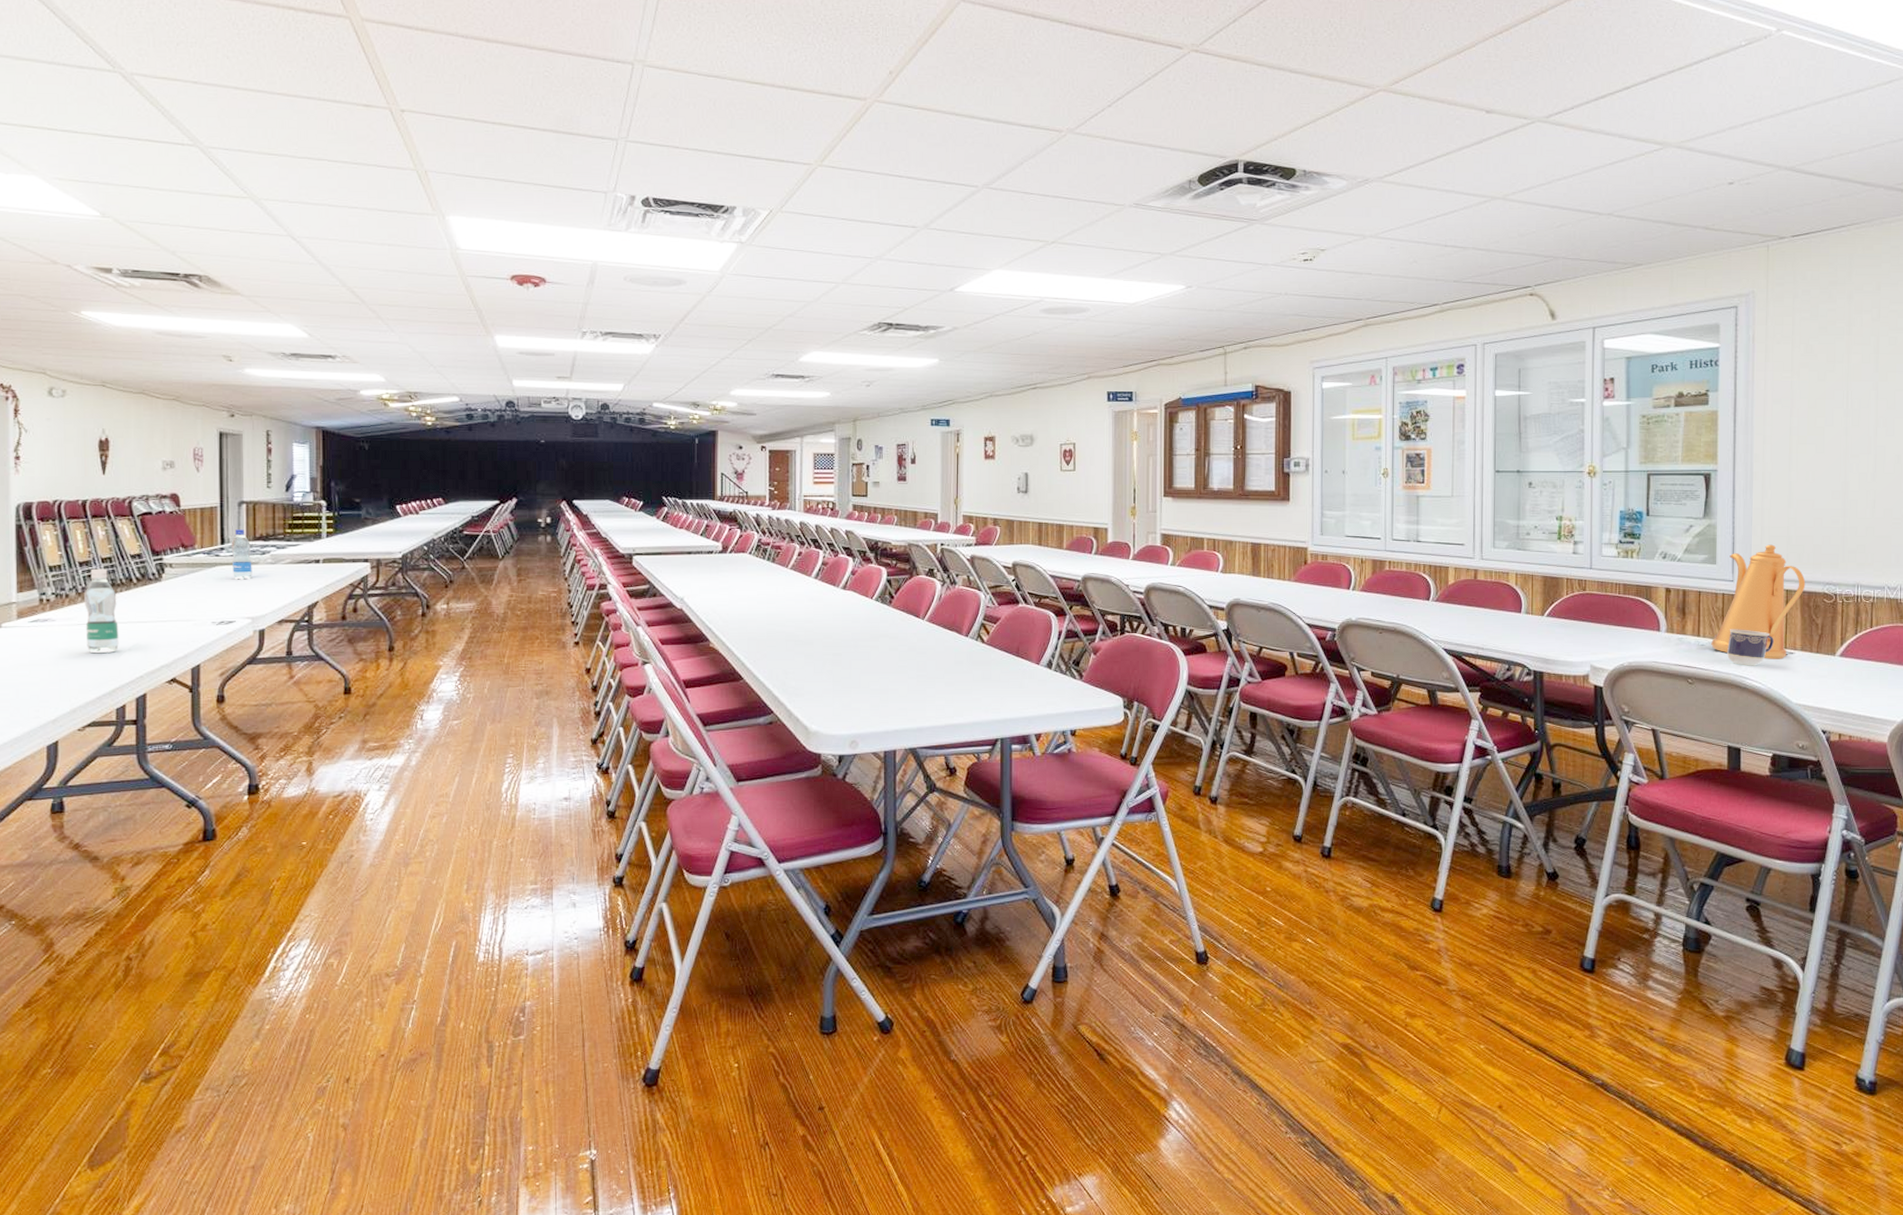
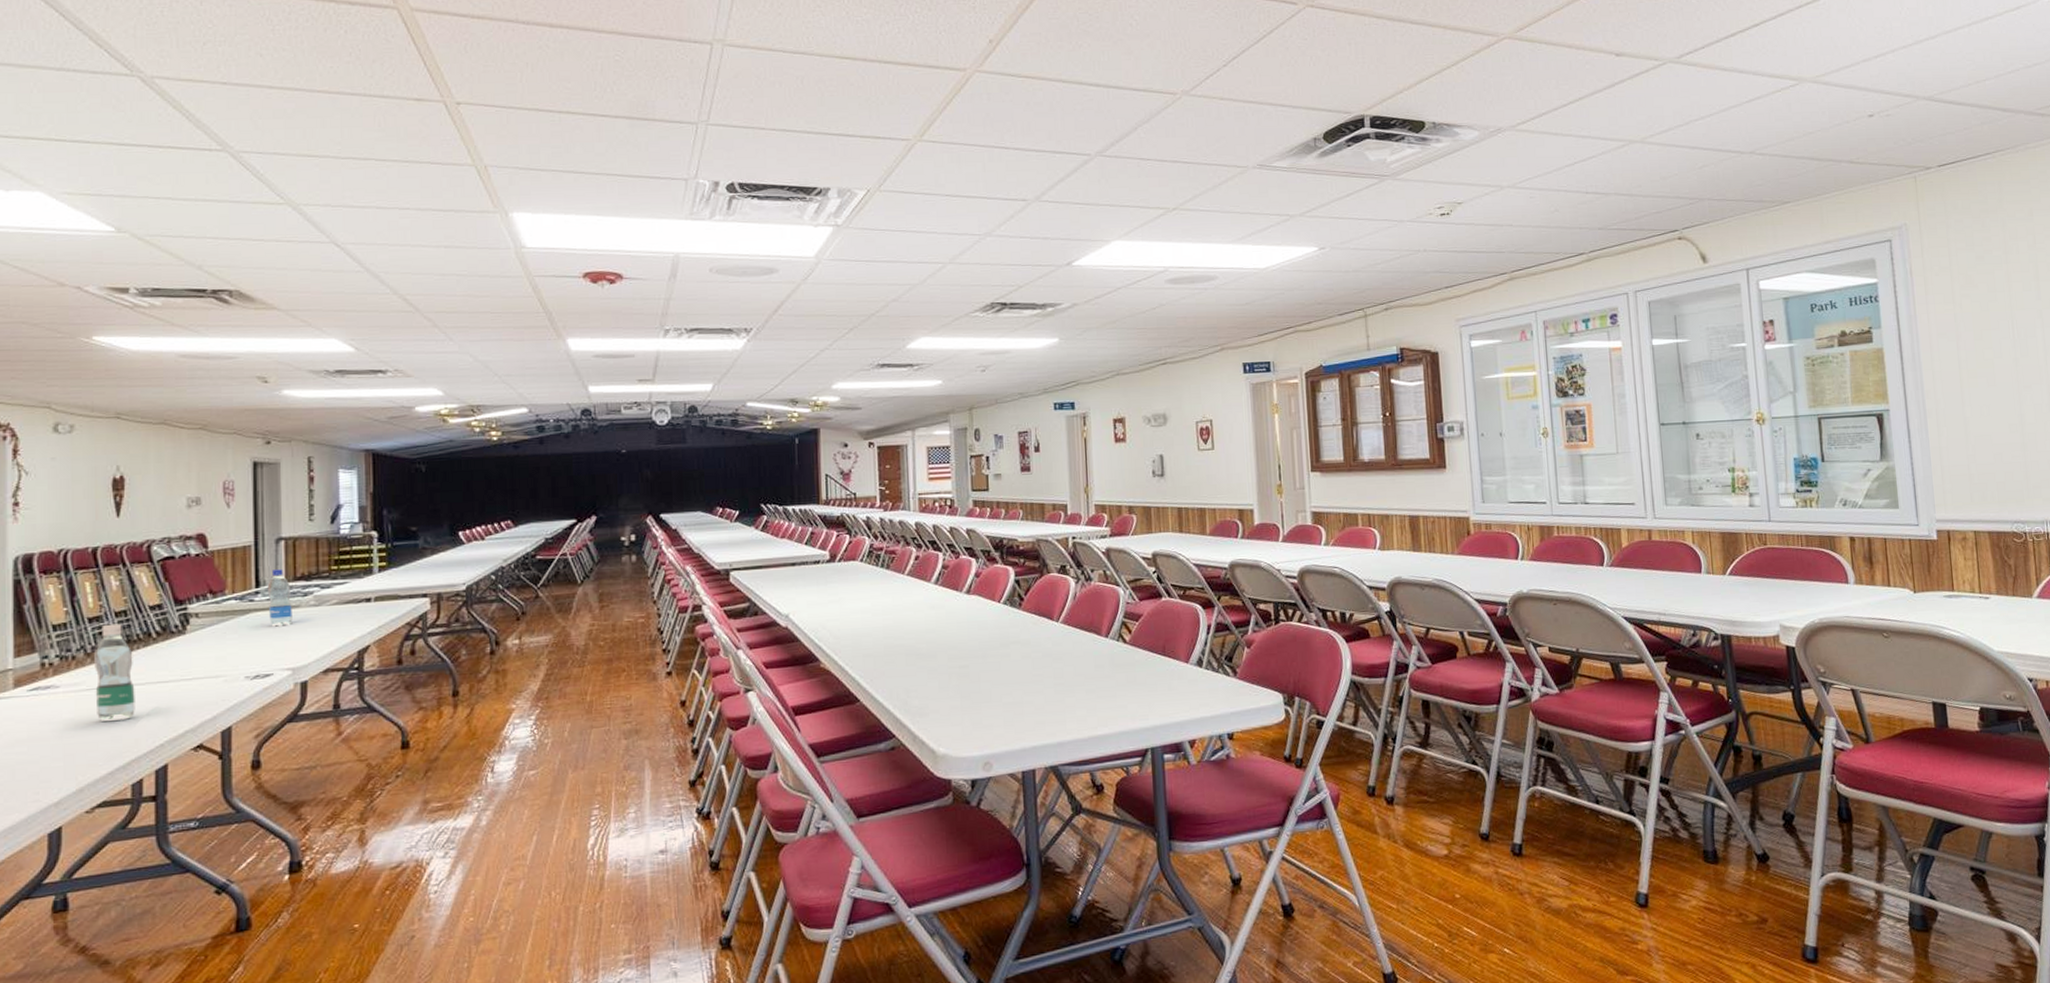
coffee pot: present [1711,544,1806,659] -> none [1903,484,1993,606]
cup: present [1726,629,1774,666] -> none [1920,575,1968,615]

